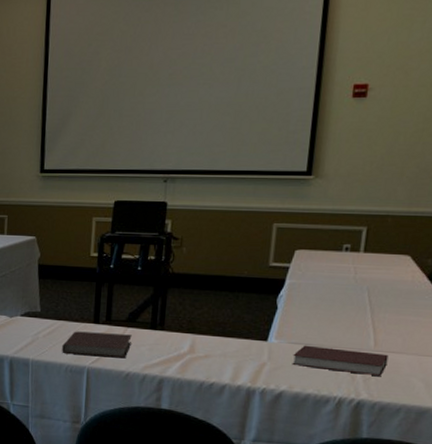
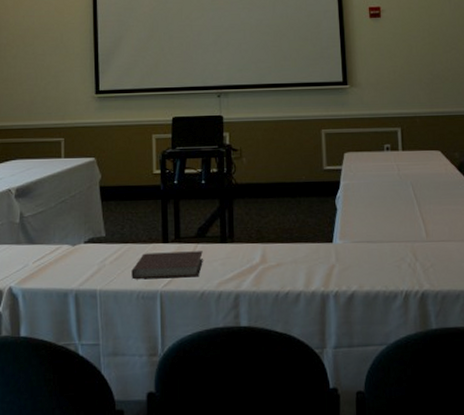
notebook: present [292,345,389,376] -> none [358,242,441,266]

